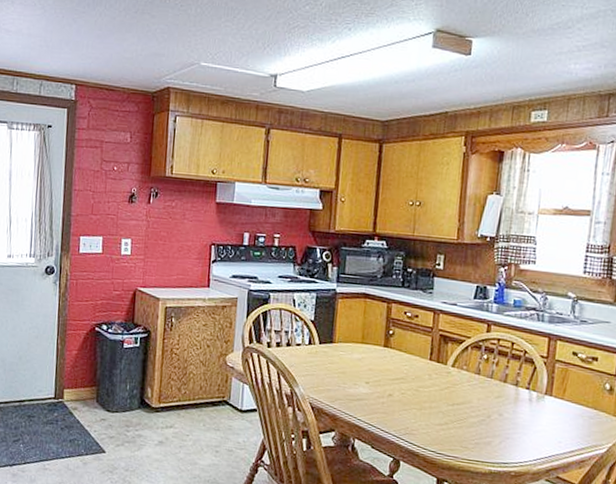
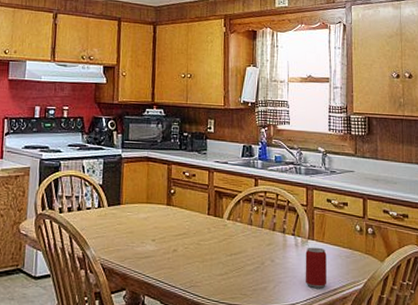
beer can: none [536,403,566,449] -> present [305,247,327,288]

